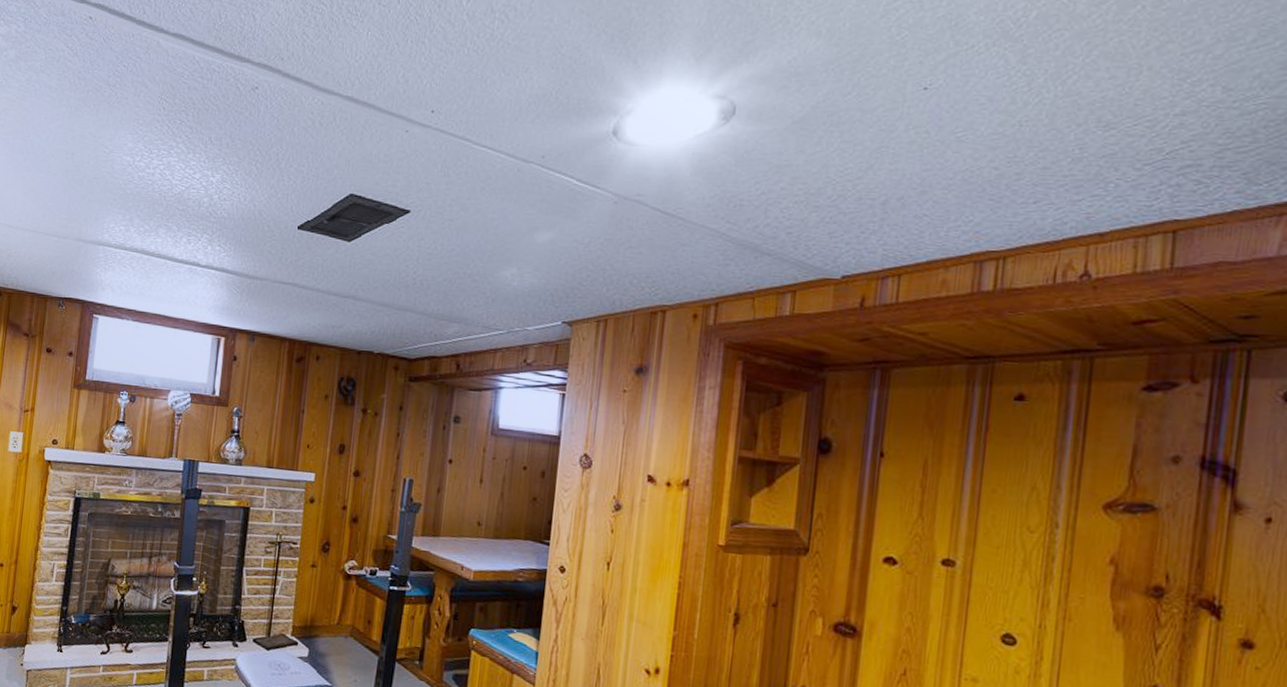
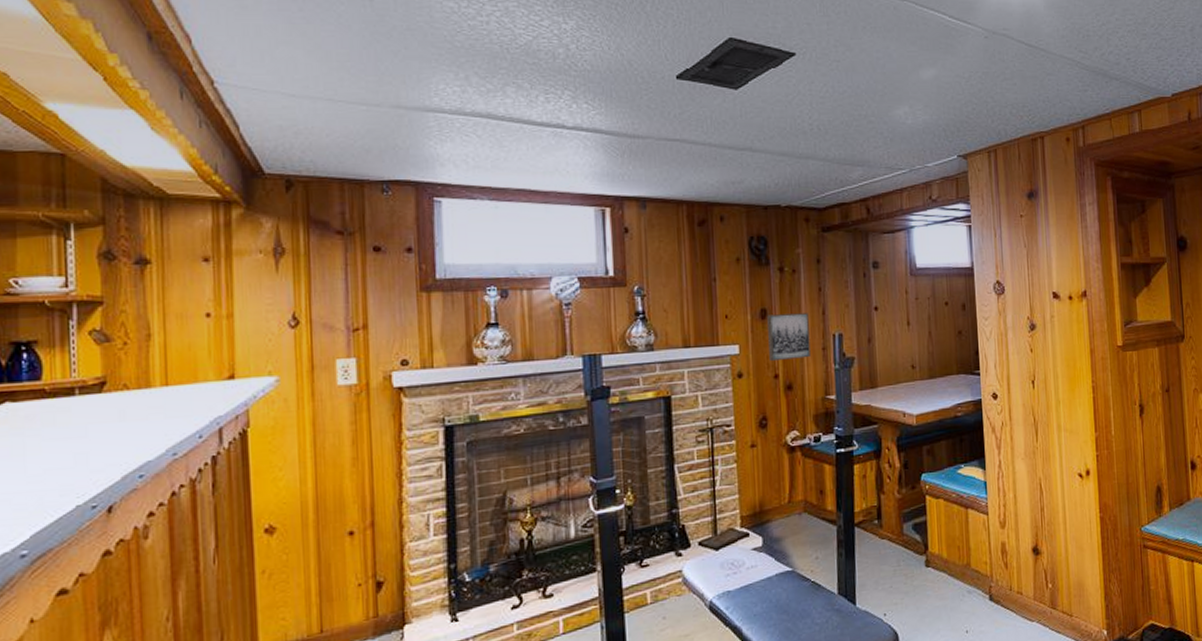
wall art: none [341,451,383,497] -> present [767,313,811,361]

